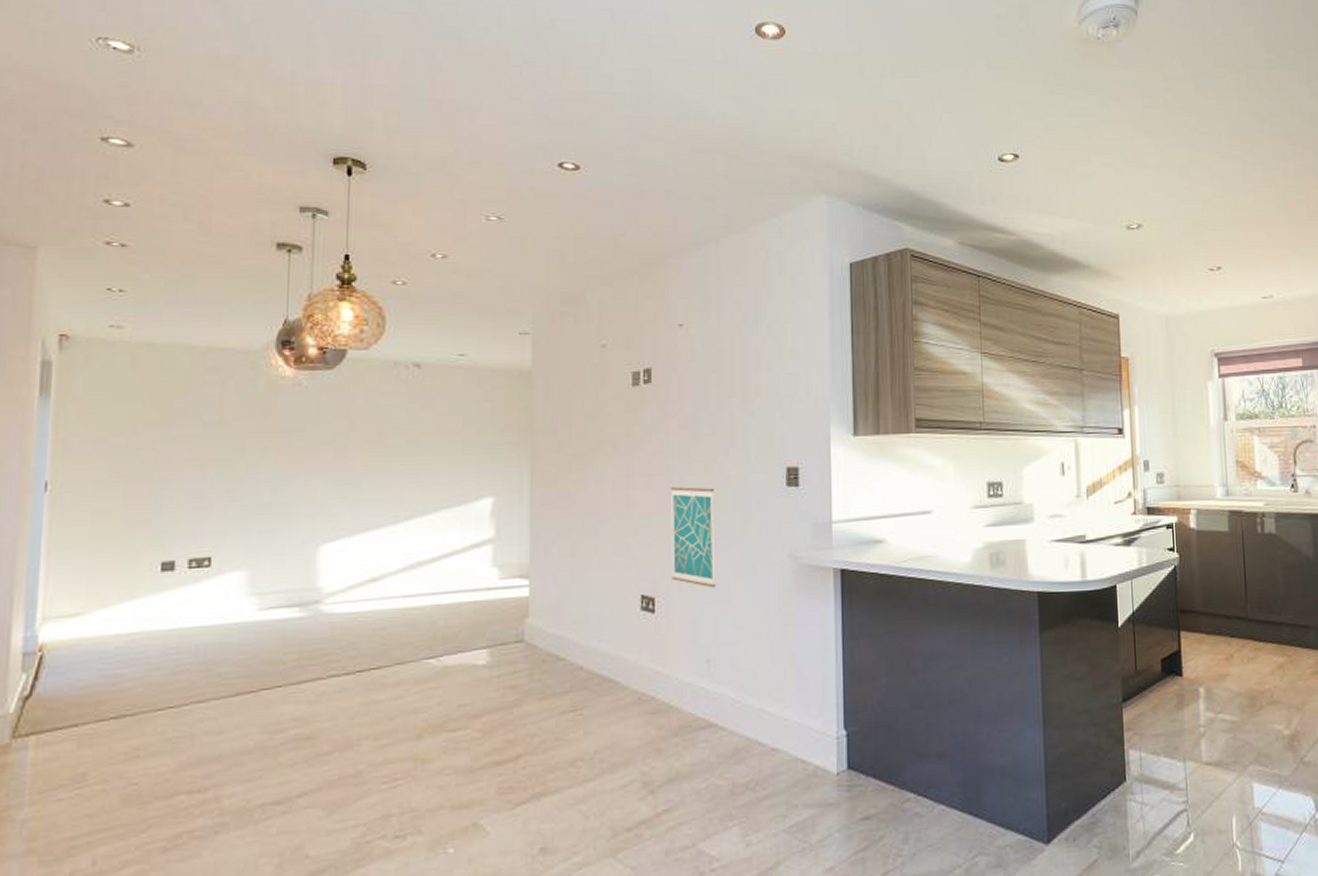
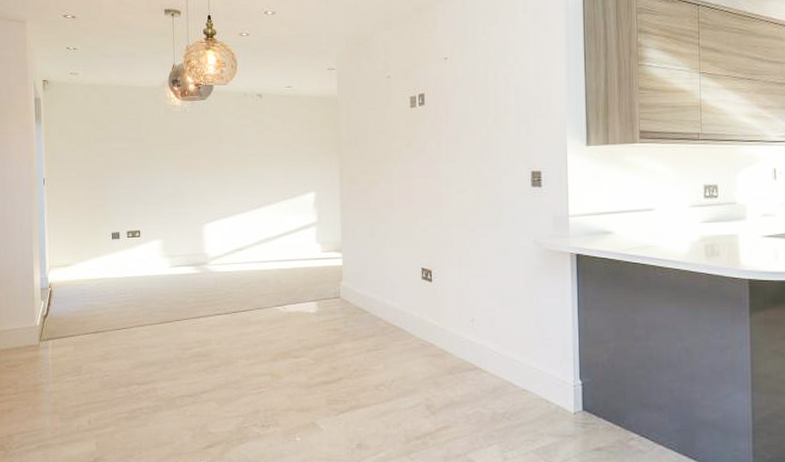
wall art: present [670,487,716,588] -> none [441,186,477,265]

